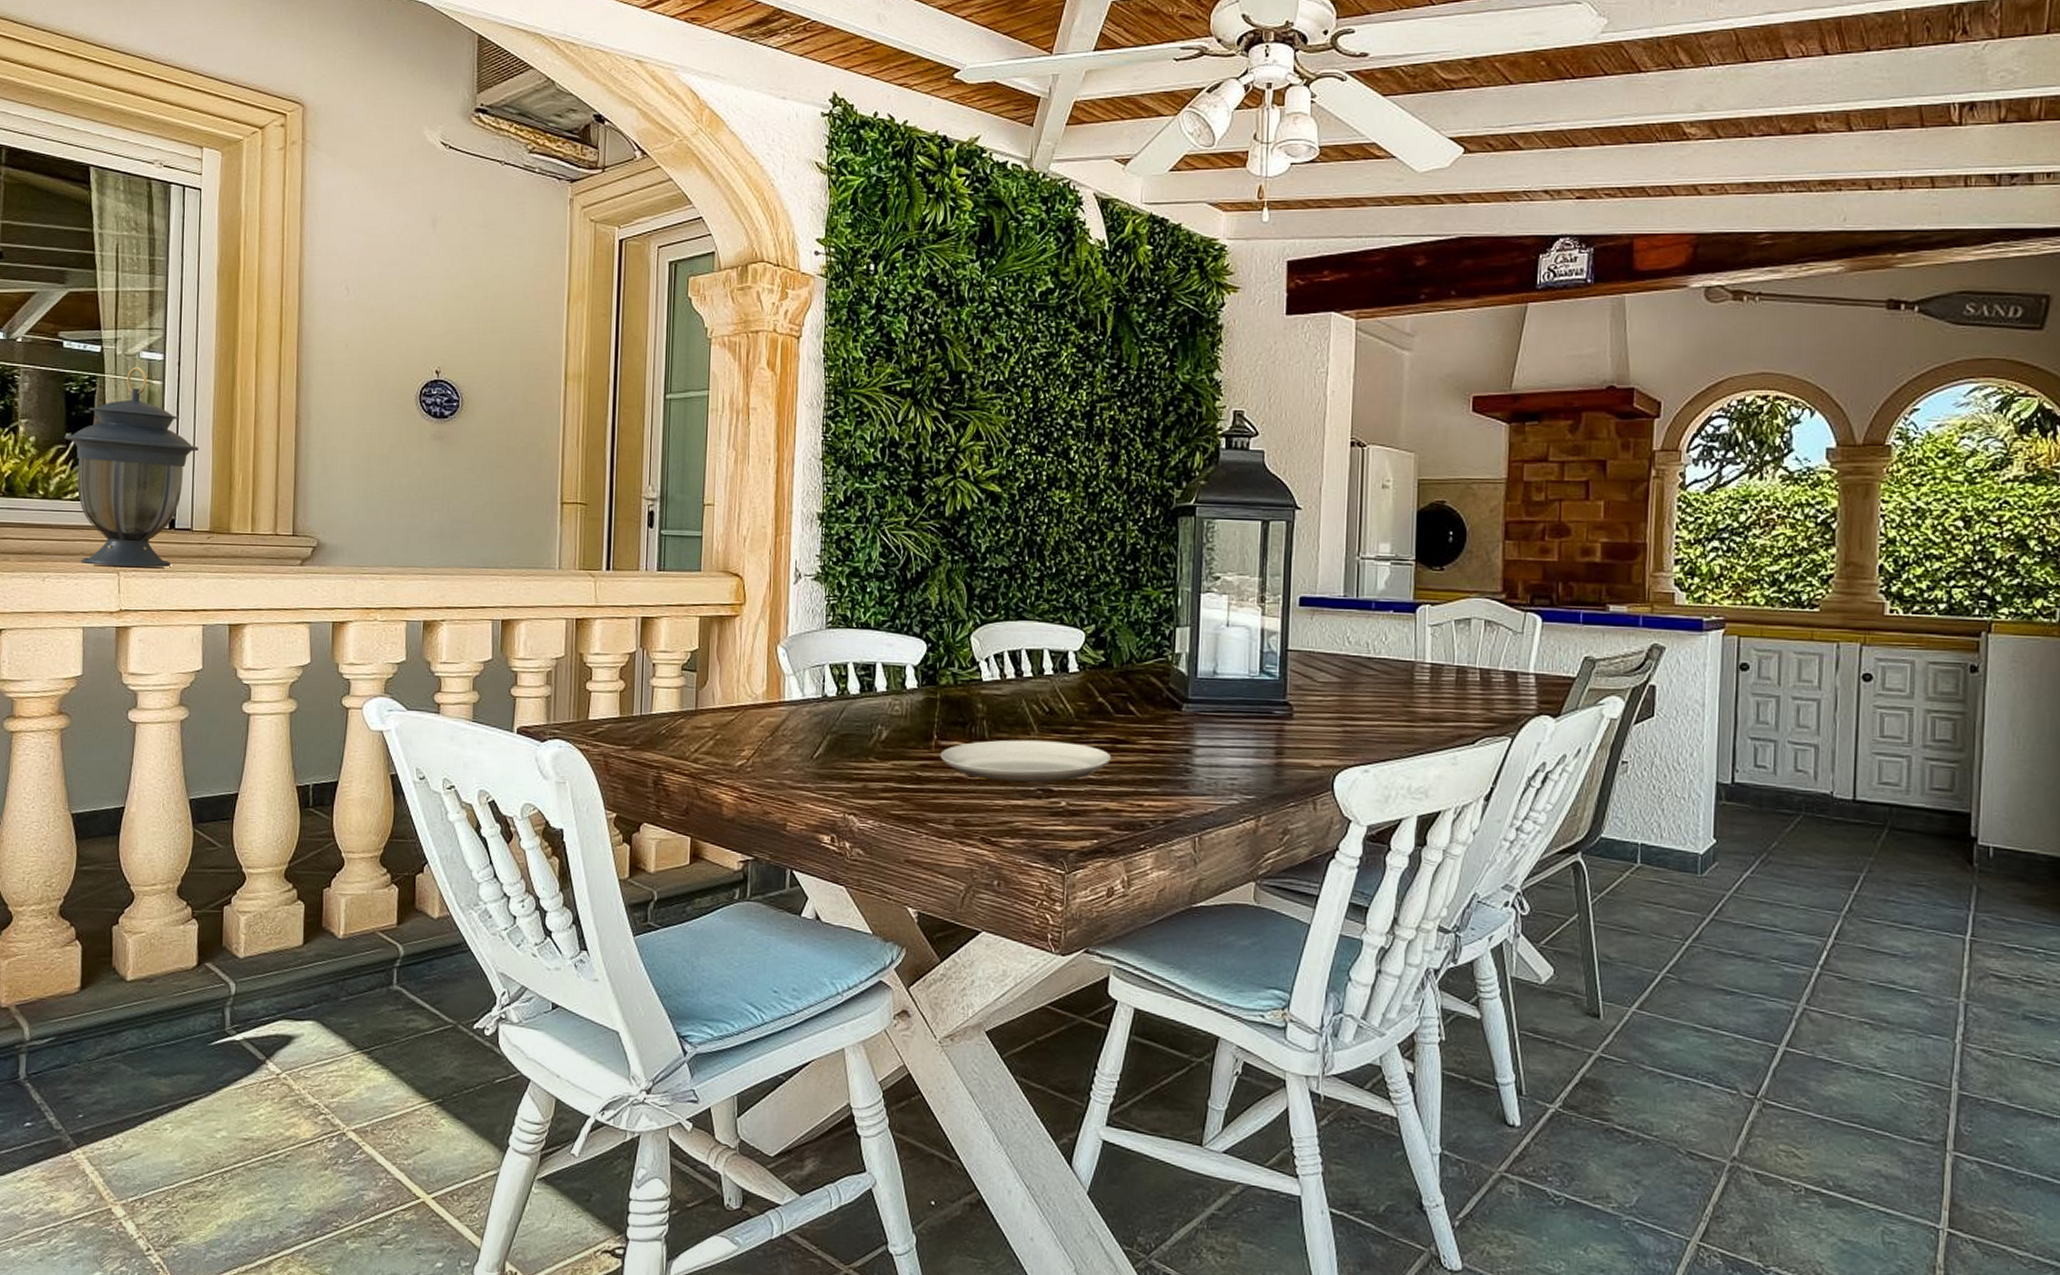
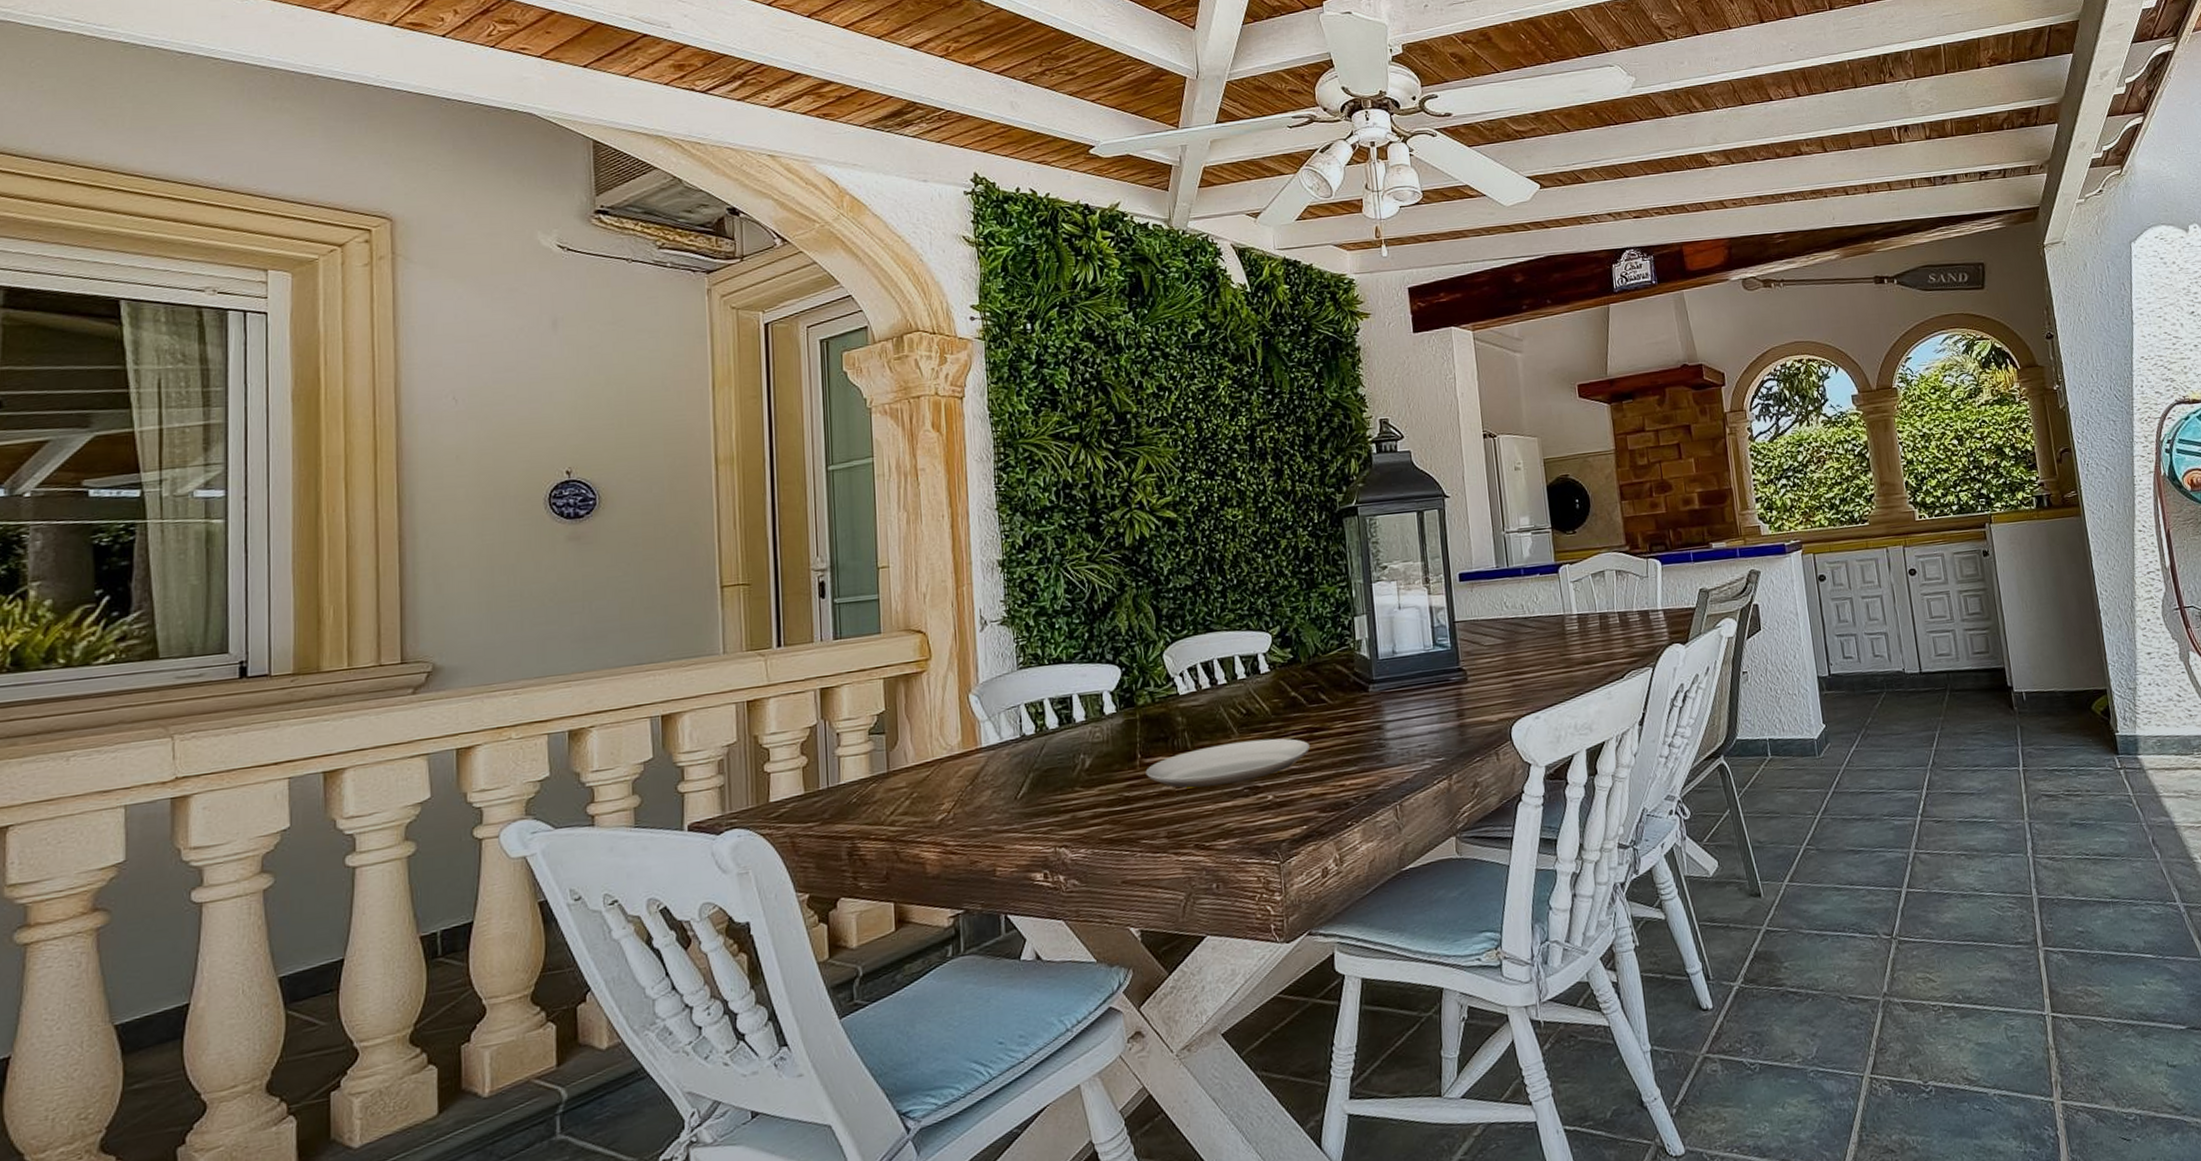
lantern: present [64,367,199,568] -> none [93,507,275,734]

